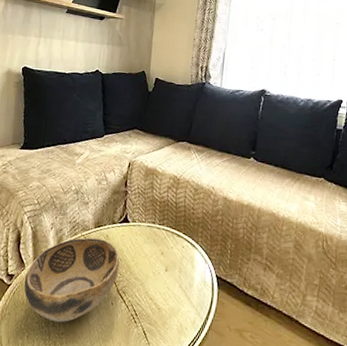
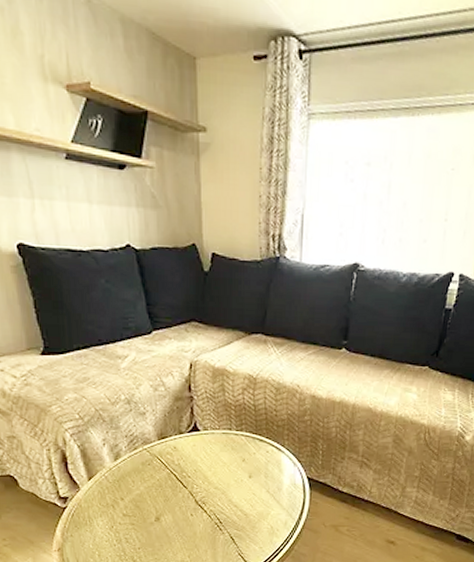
decorative bowl: present [23,237,120,323] -> none [82,451,195,539]

